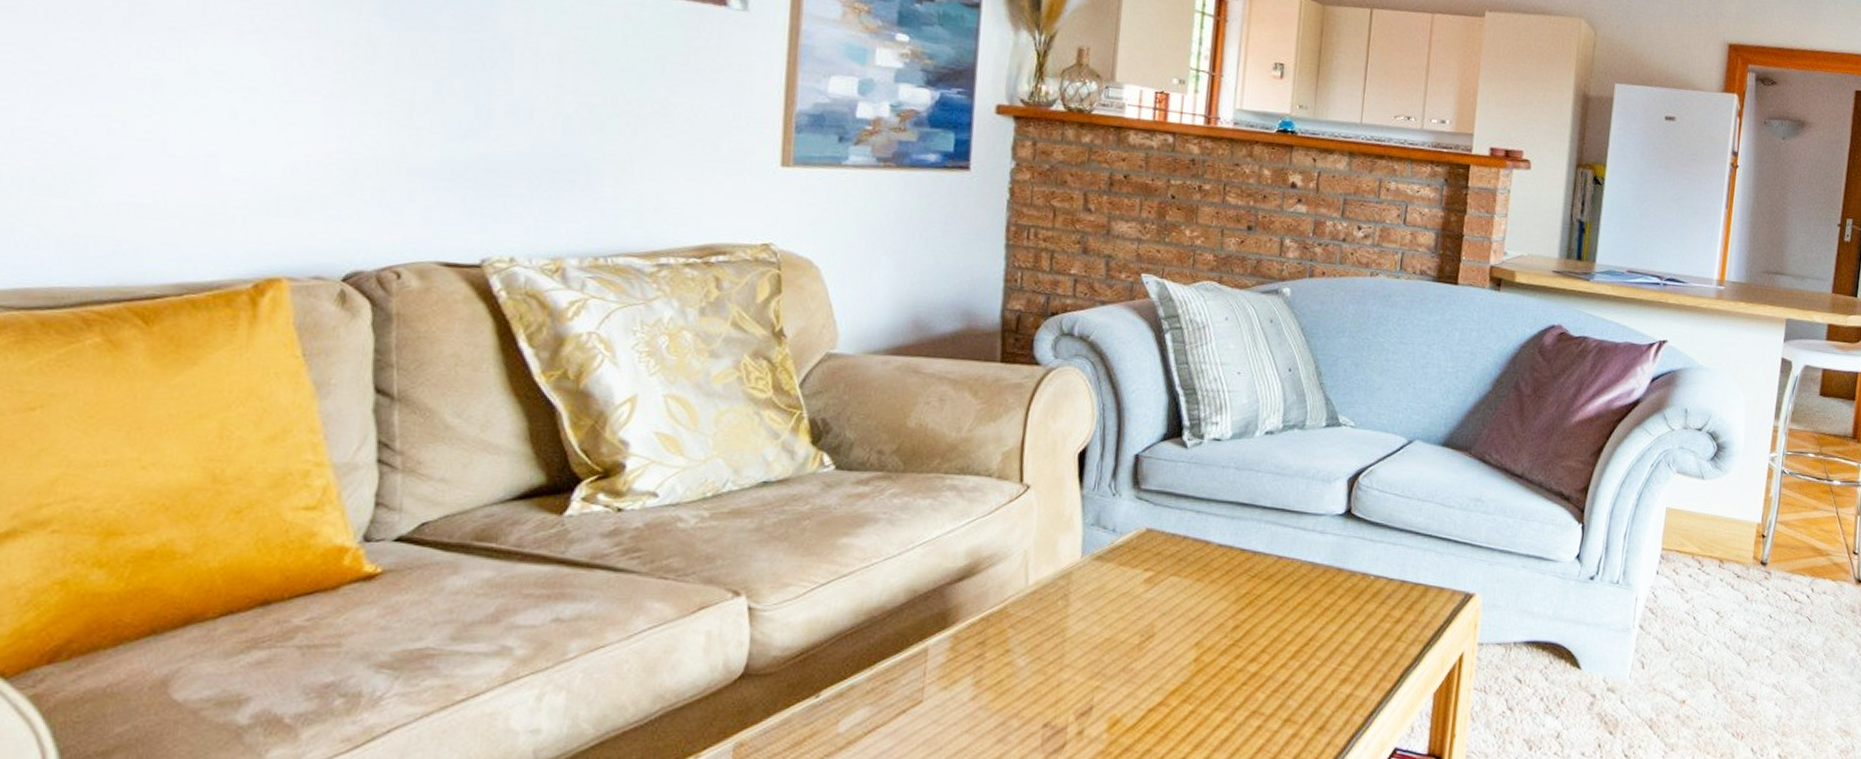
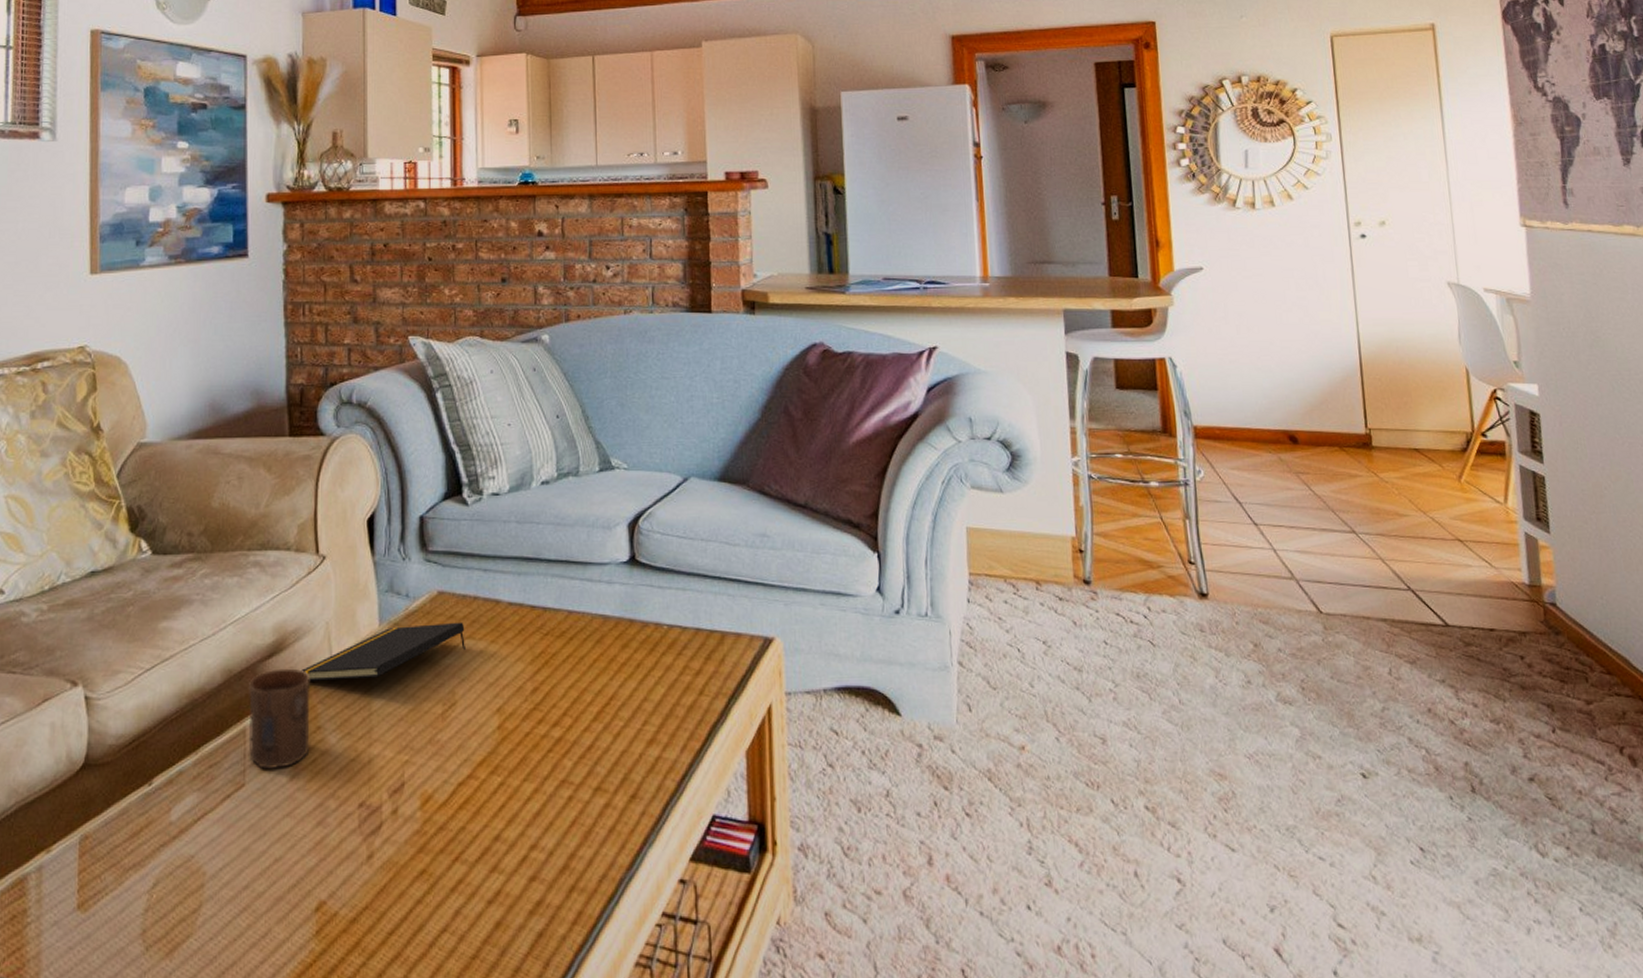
cup: none [930,592,1003,689] -> present [248,668,311,770]
notepad: none [993,559,1171,607] -> present [301,622,465,681]

